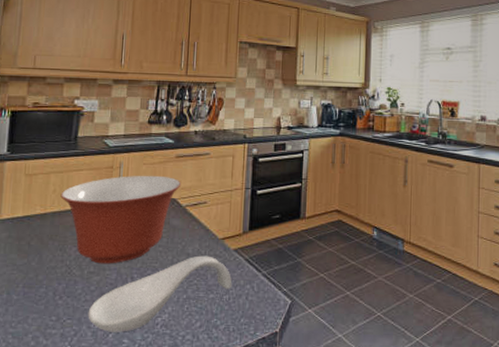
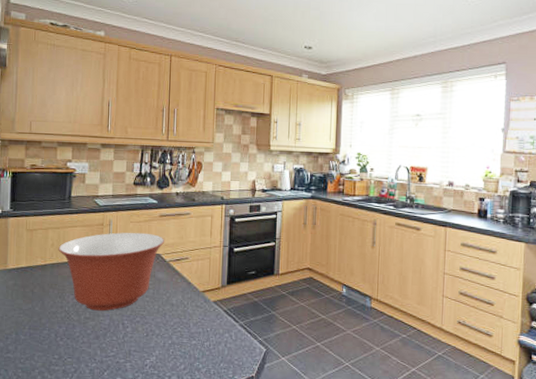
spoon rest: present [88,255,232,332] -> none [85,306,213,371]

